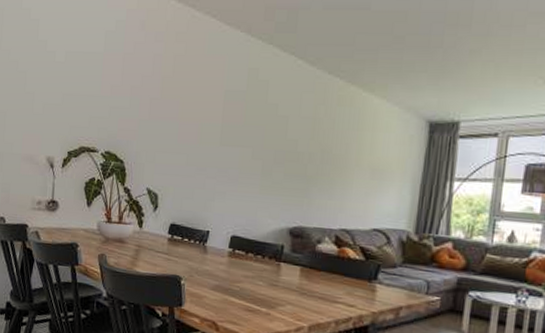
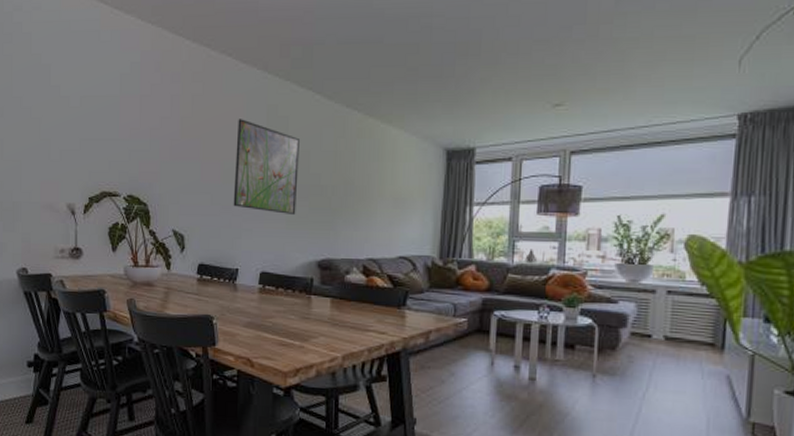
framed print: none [208,81,279,181] -> present [233,119,299,216]

